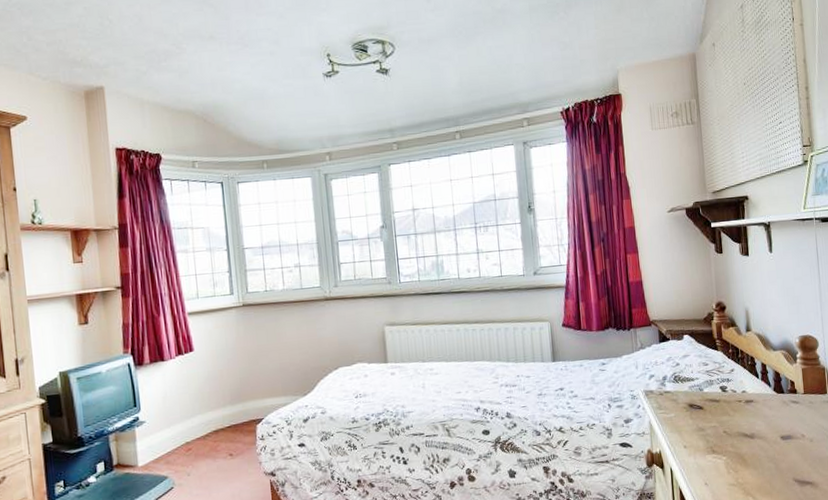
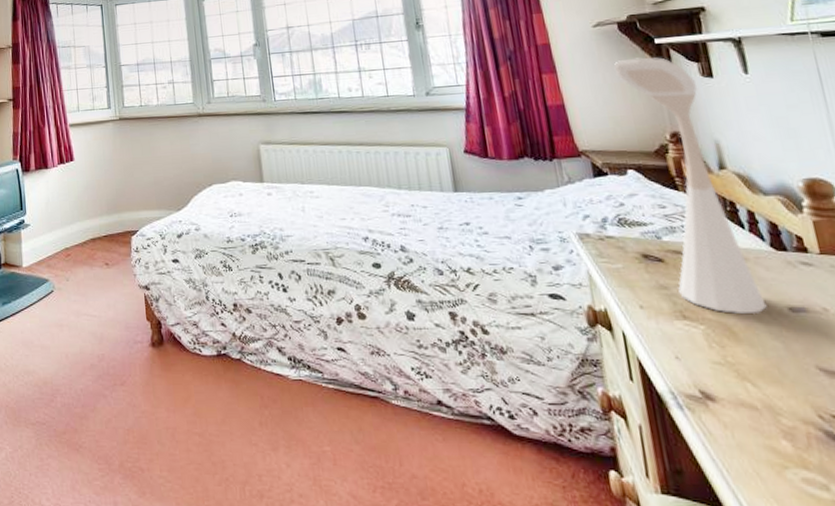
desk lamp: none [680,239,767,446] -> present [613,57,767,315]

